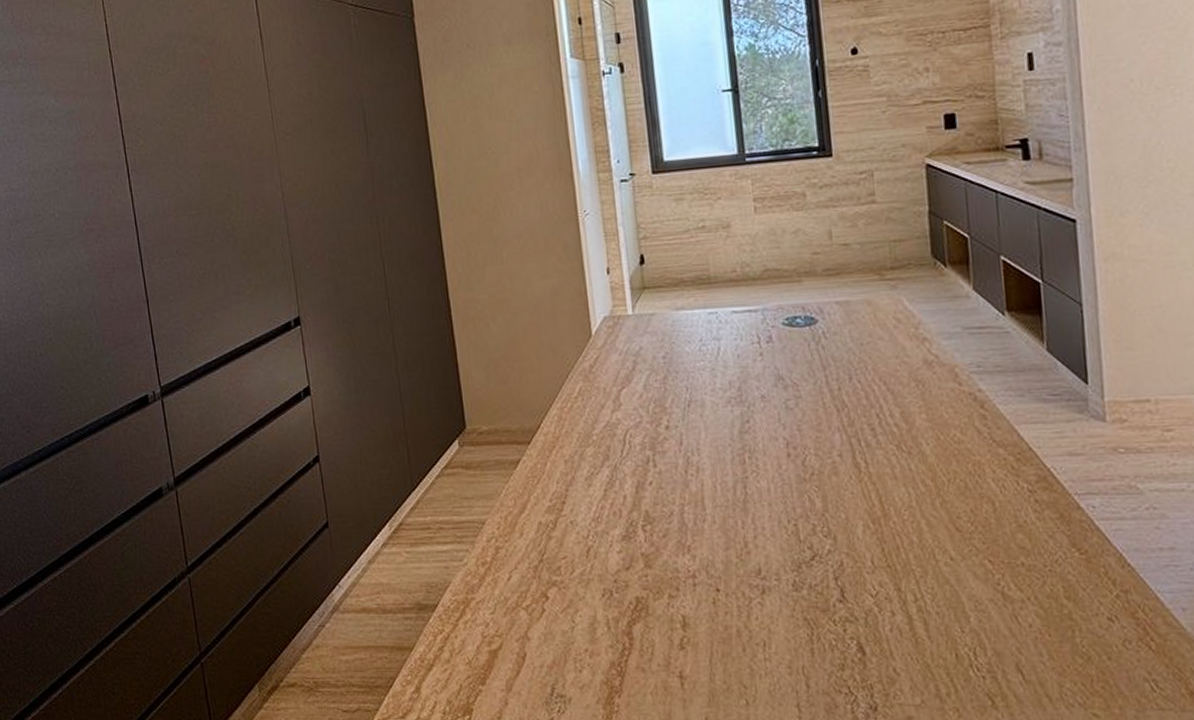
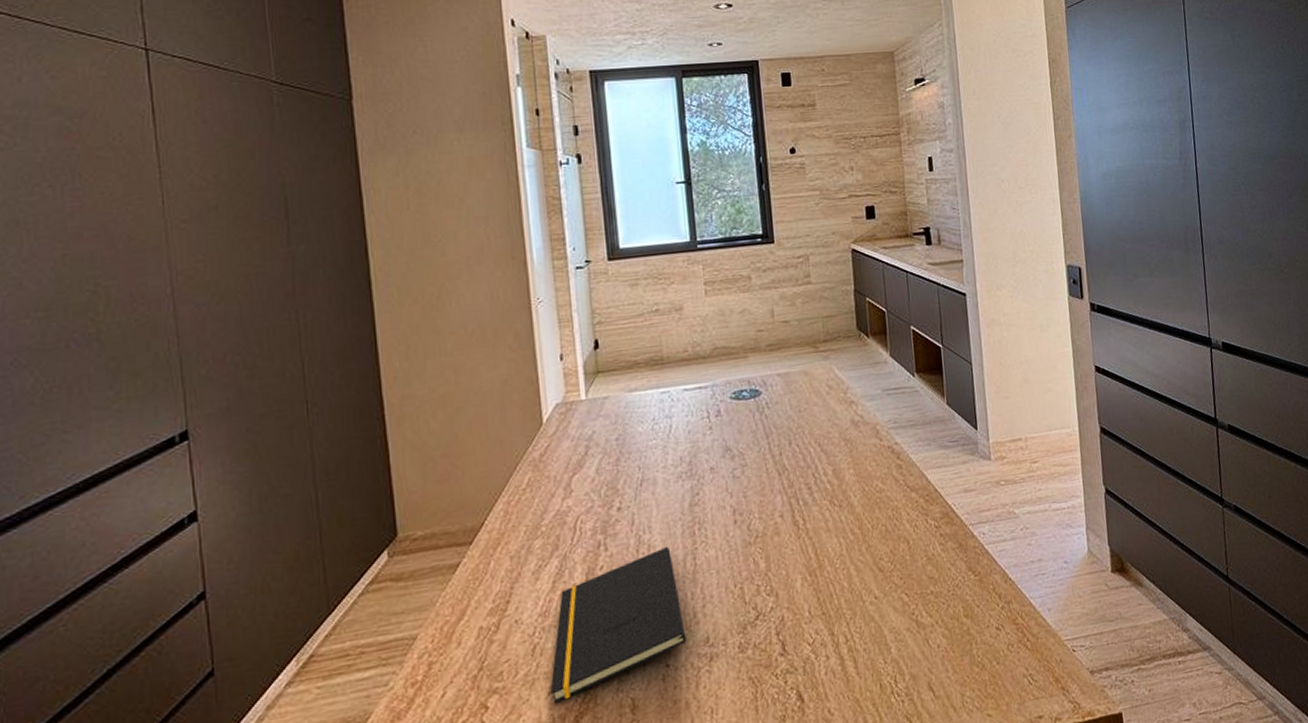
notepad: none [604,470,738,606] -> present [550,546,687,704]

